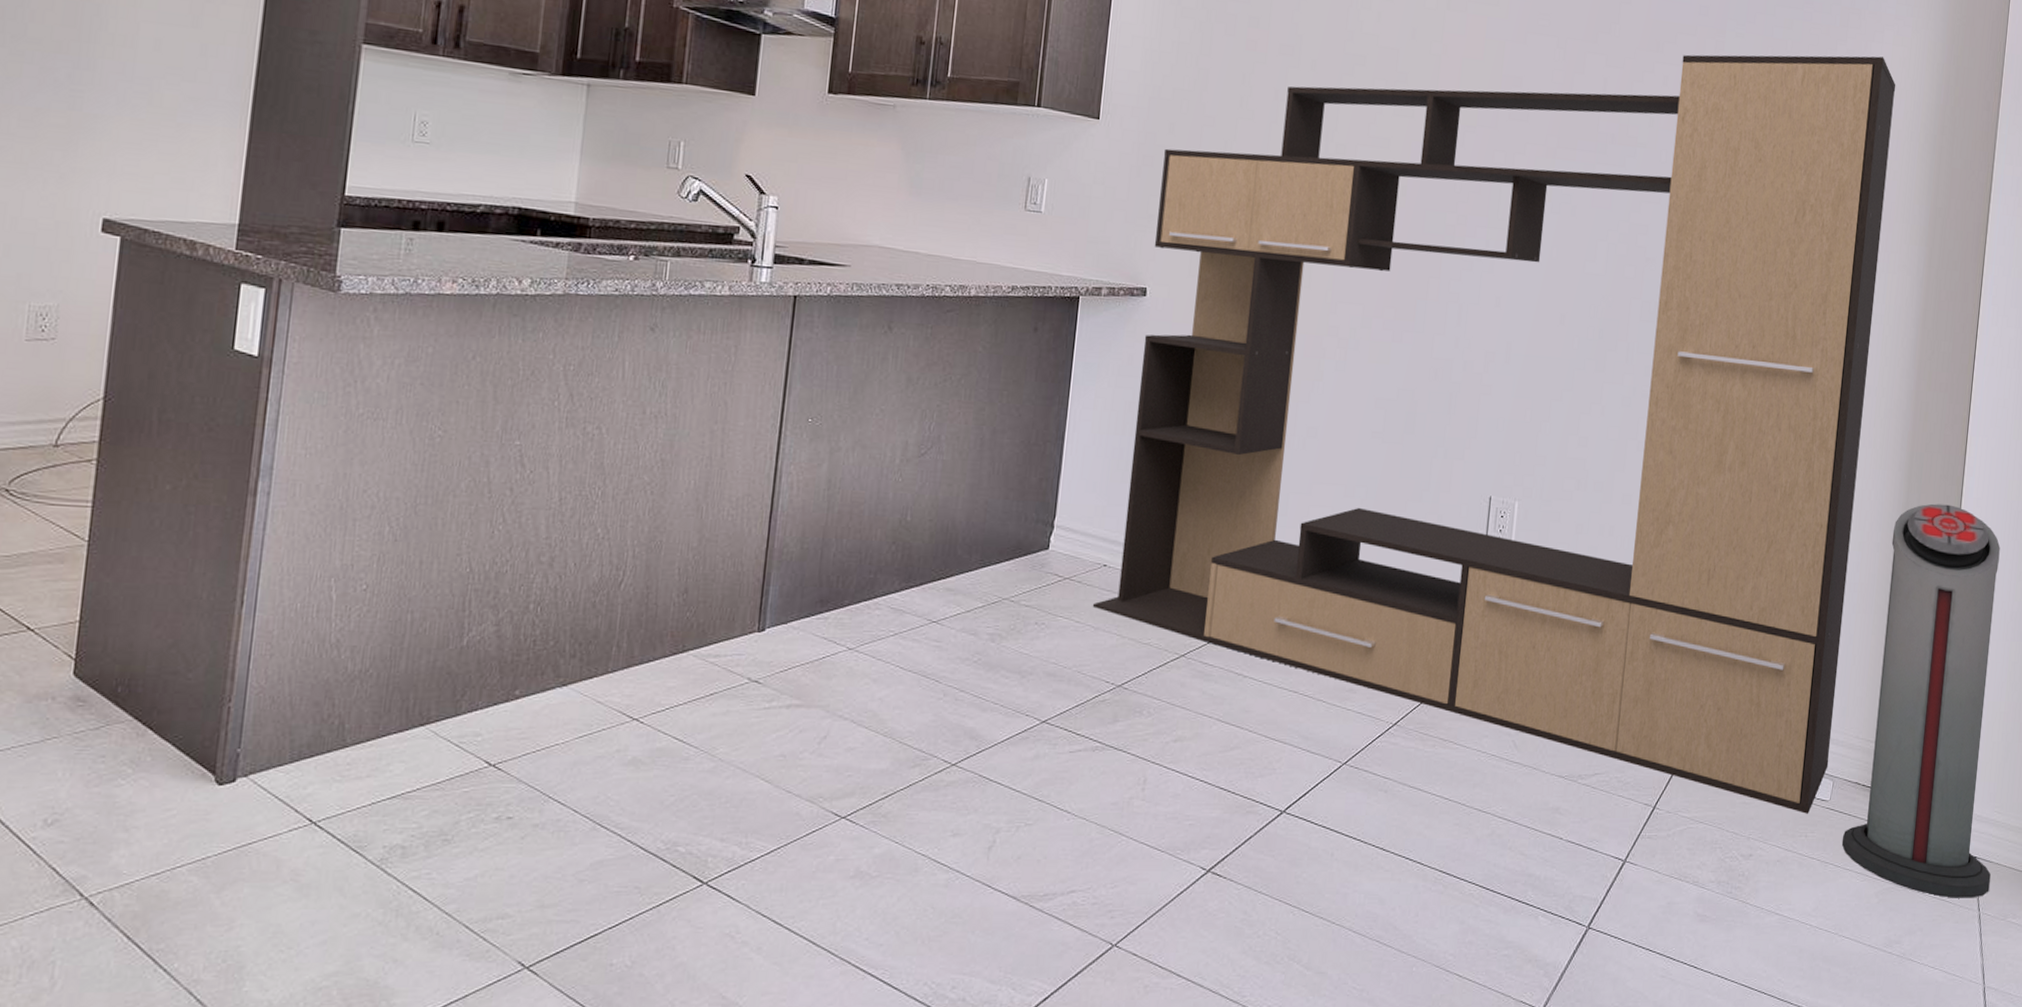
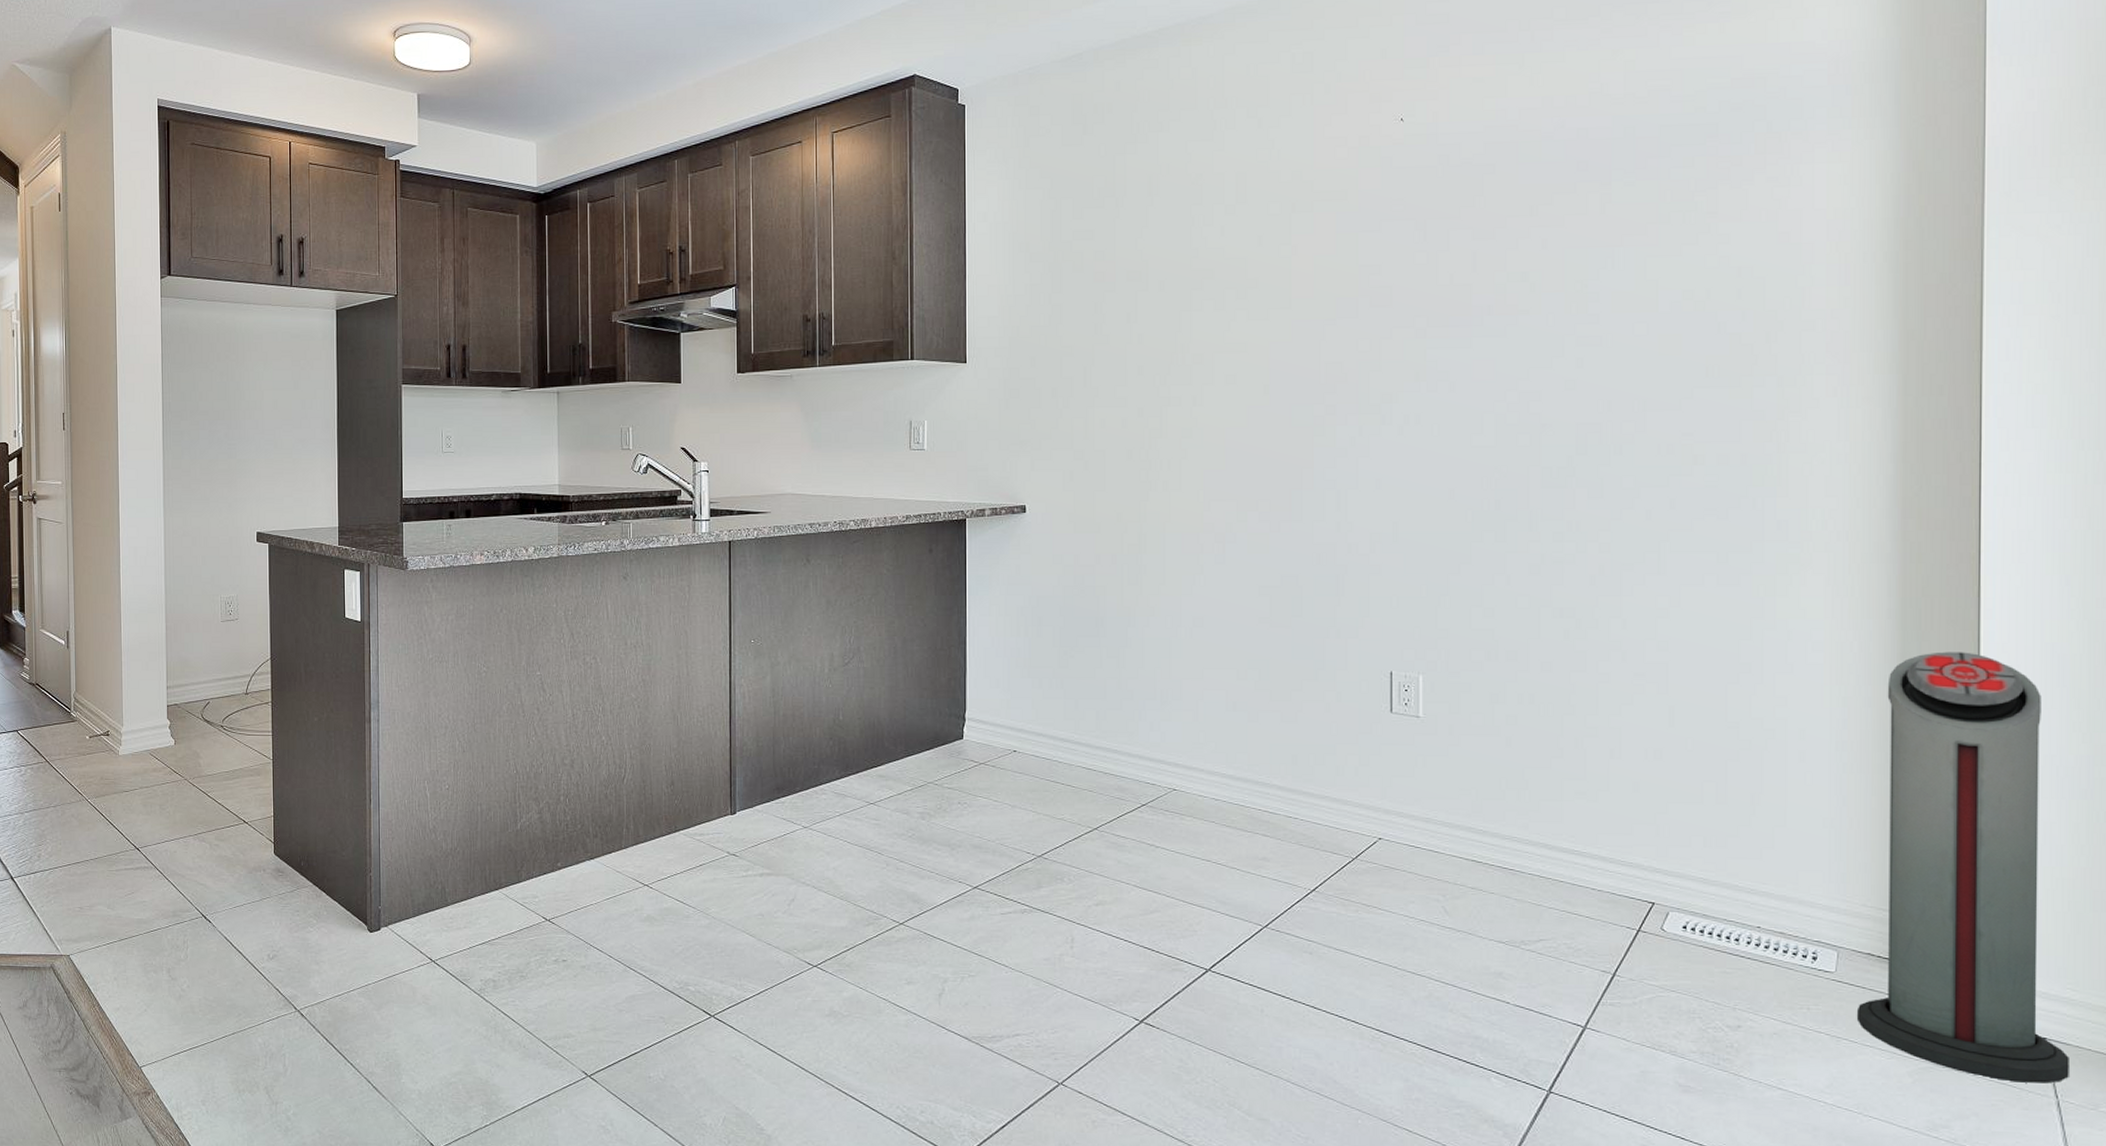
media console: present [1092,54,1896,814] -> none [1007,178,1837,985]

